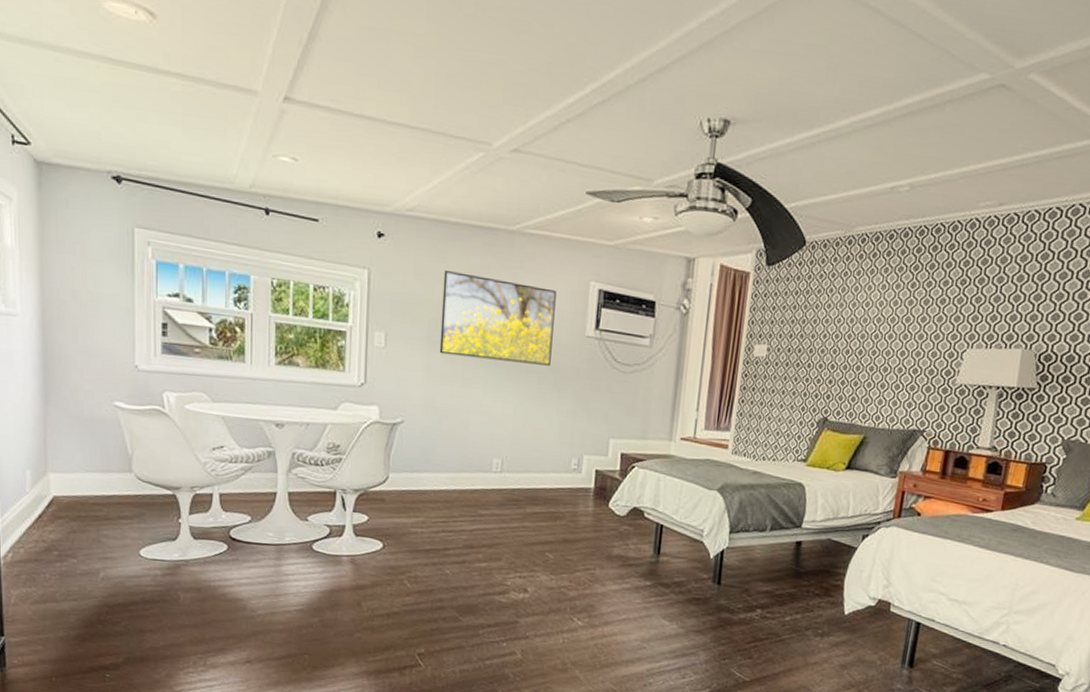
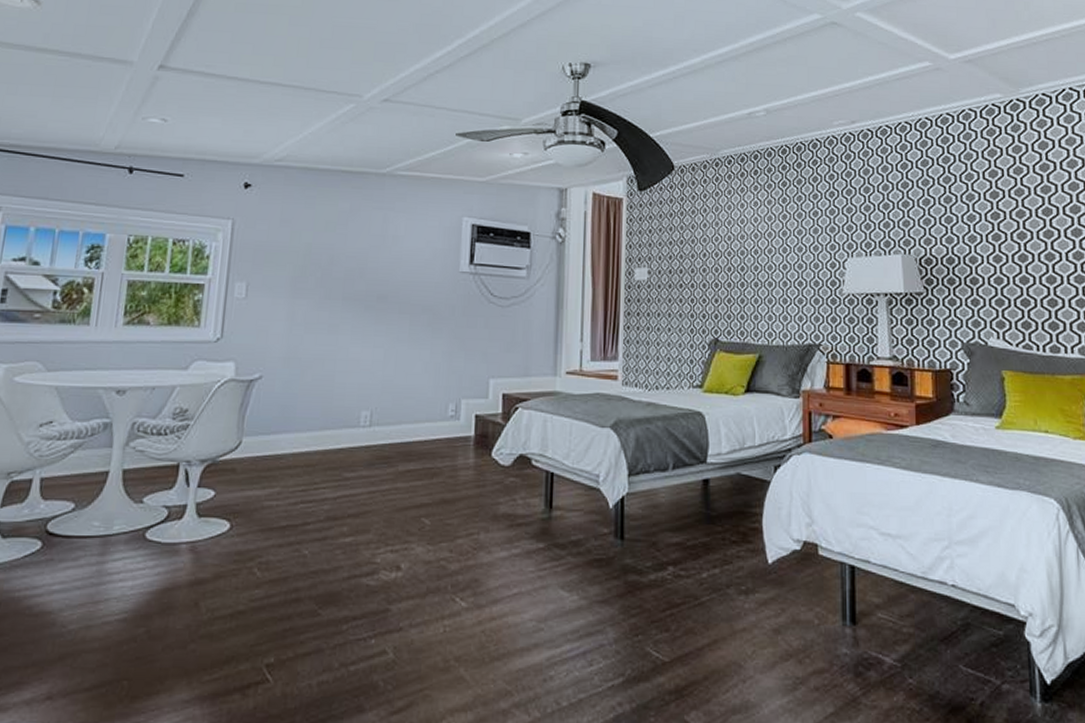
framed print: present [439,269,557,366] -> none [304,215,429,305]

